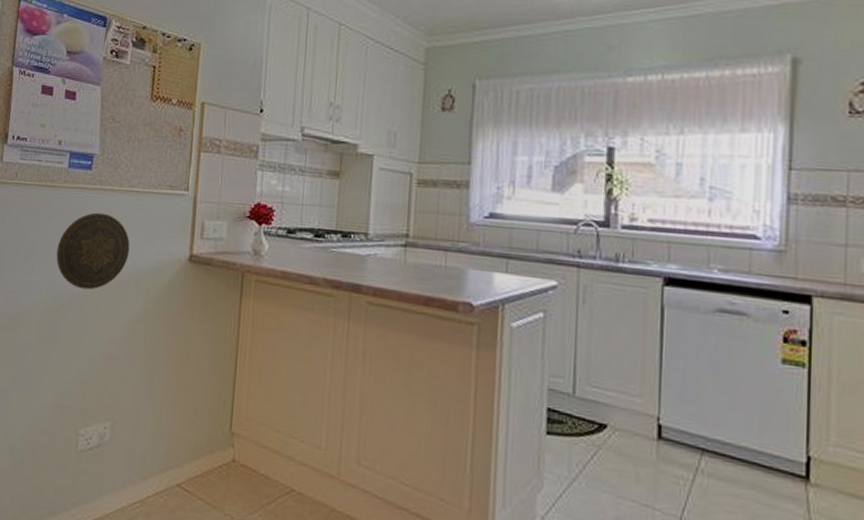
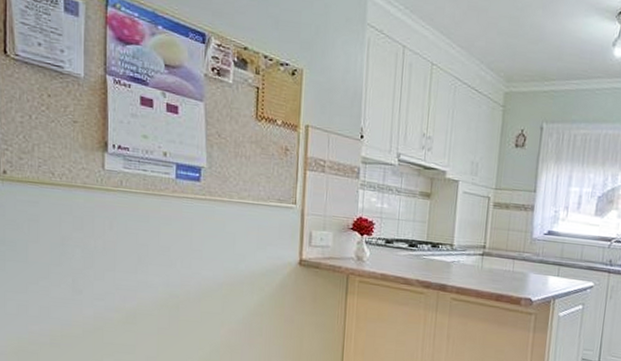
decorative plate: present [56,212,130,290] -> none [170,220,243,289]

